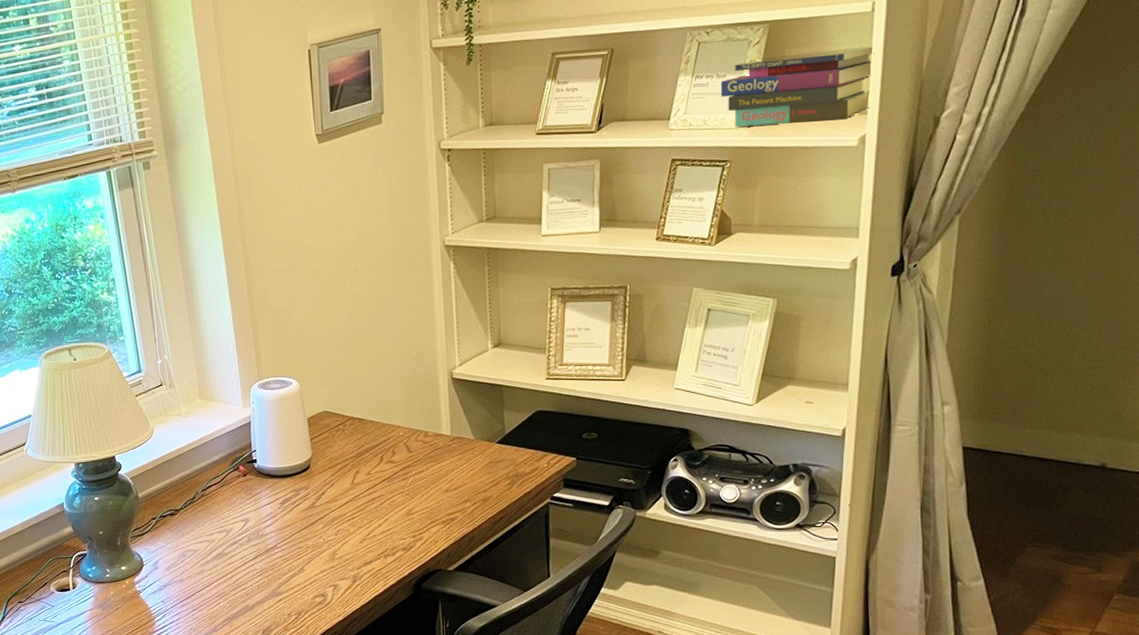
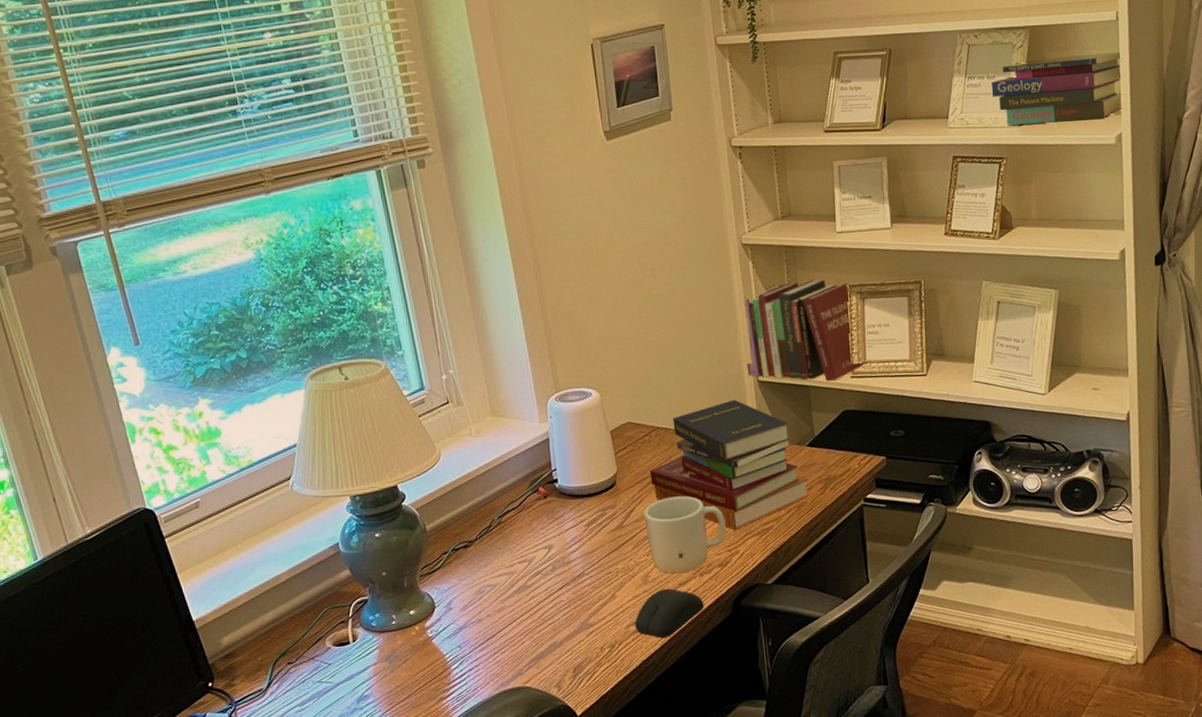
computer mouse: none [321,566,386,610] -> present [635,588,704,638]
mug: none [335,482,412,554] -> present [644,495,726,574]
books: none [342,395,495,518] -> present [649,399,809,530]
books: none [442,282,565,382] -> present [743,280,868,382]

